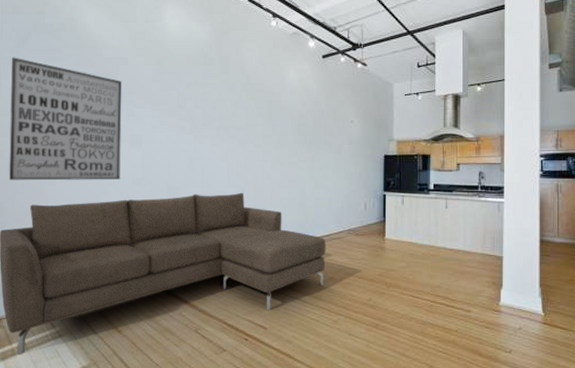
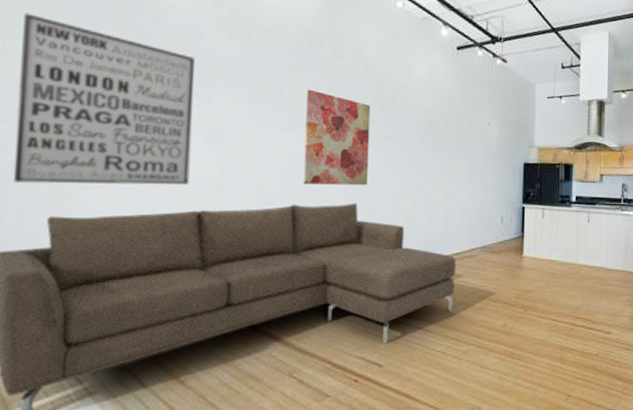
wall art: none [201,100,252,178] -> present [303,89,371,186]

